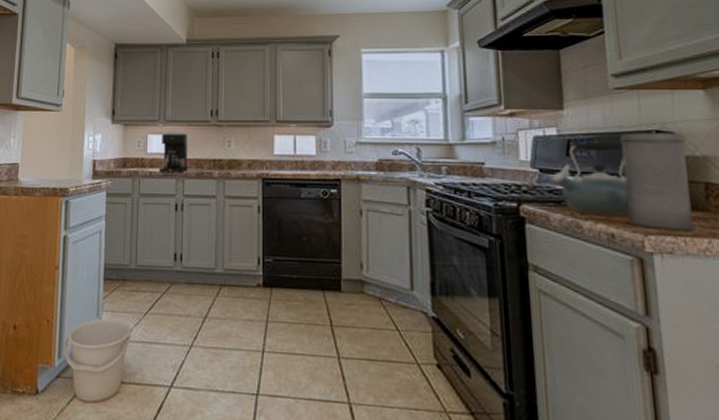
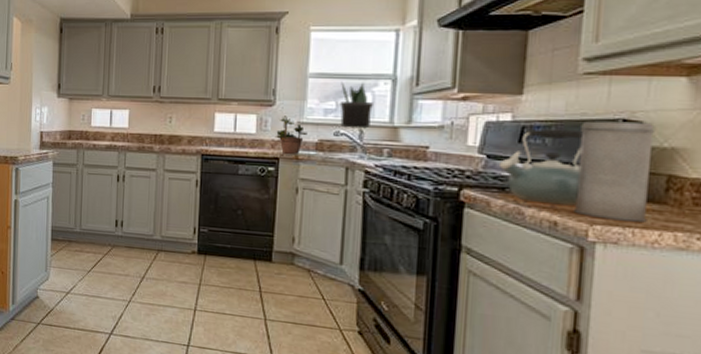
bucket: present [63,319,132,403] -> none [16,273,77,343]
coffee maker: present [158,133,188,174] -> none [102,108,130,147]
potted plant: none [335,136,367,176] -> present [275,116,308,155]
planter: none [395,101,427,147] -> present [340,82,373,129]

